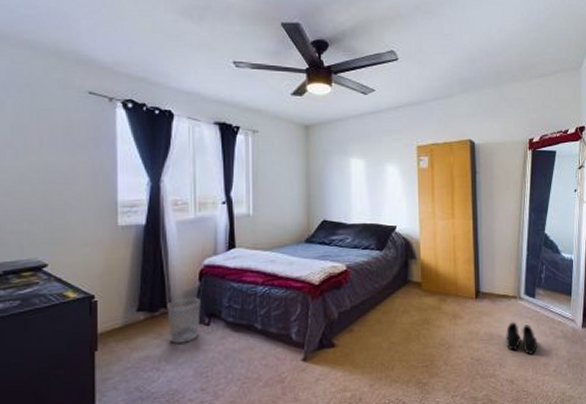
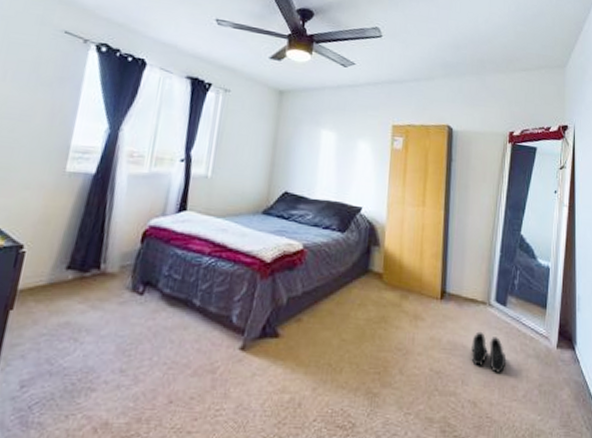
wastebasket: present [167,297,201,344] -> none [96,259,139,312]

